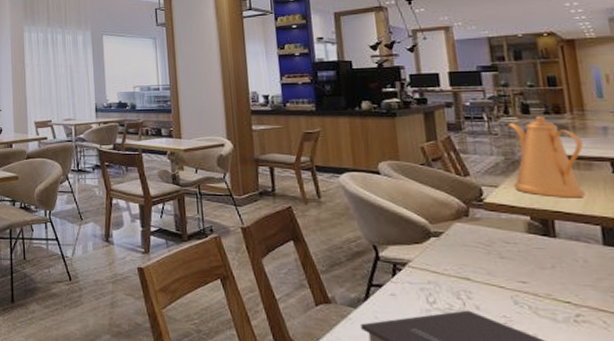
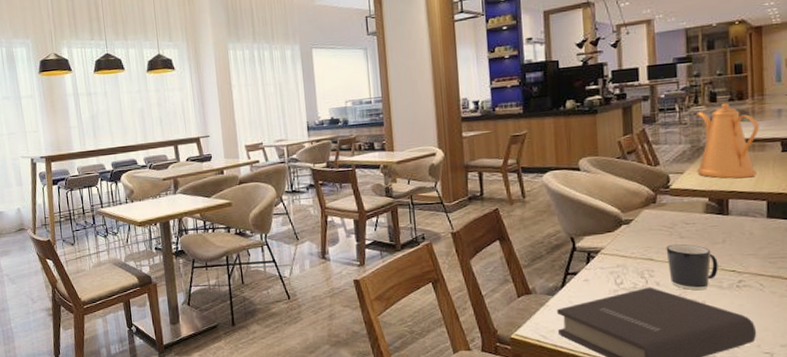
mug: none [484,264,550,321] -> present [666,243,718,291]

